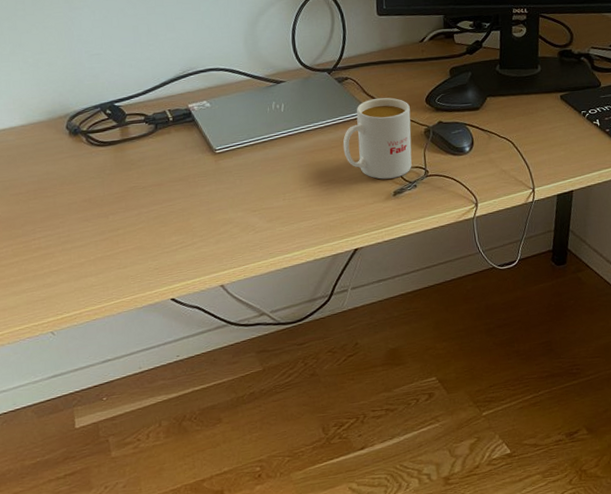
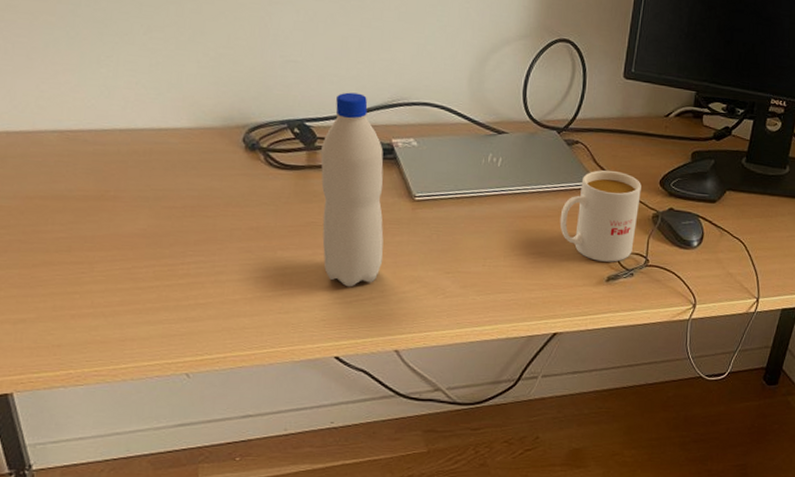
water bottle: none [131,71,198,237] -> present [320,92,384,287]

